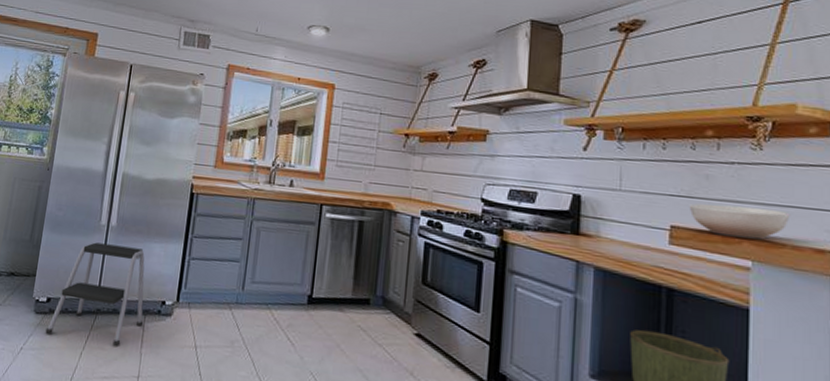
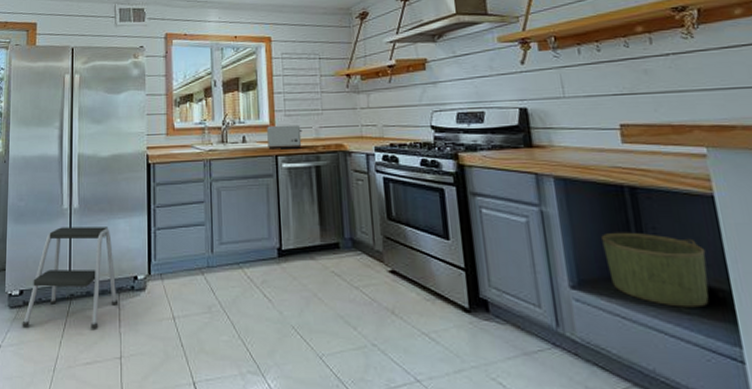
toaster: none [314,173,352,201] -> present [267,125,303,150]
bowl: present [689,203,791,240] -> none [633,94,735,127]

